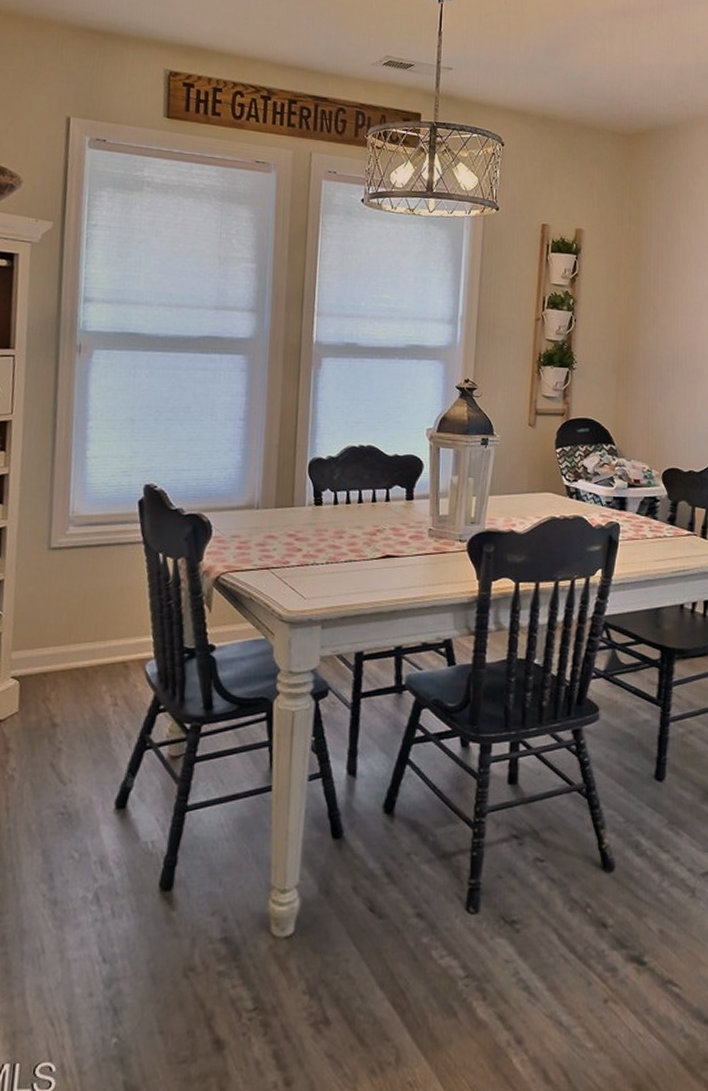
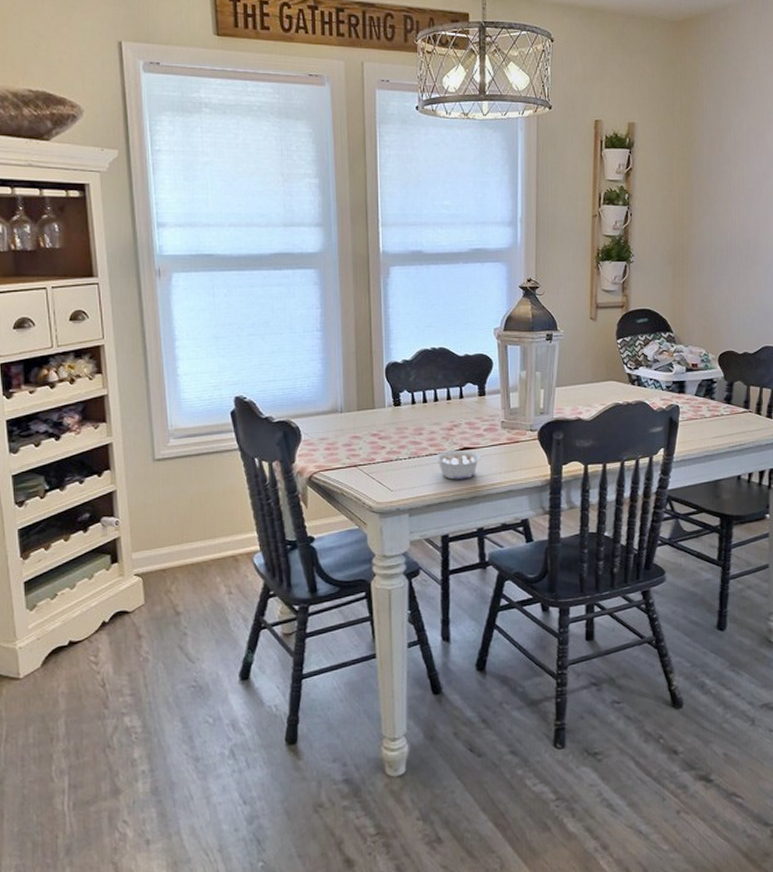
legume: none [354,558,405,591] -> present [435,450,481,480]

